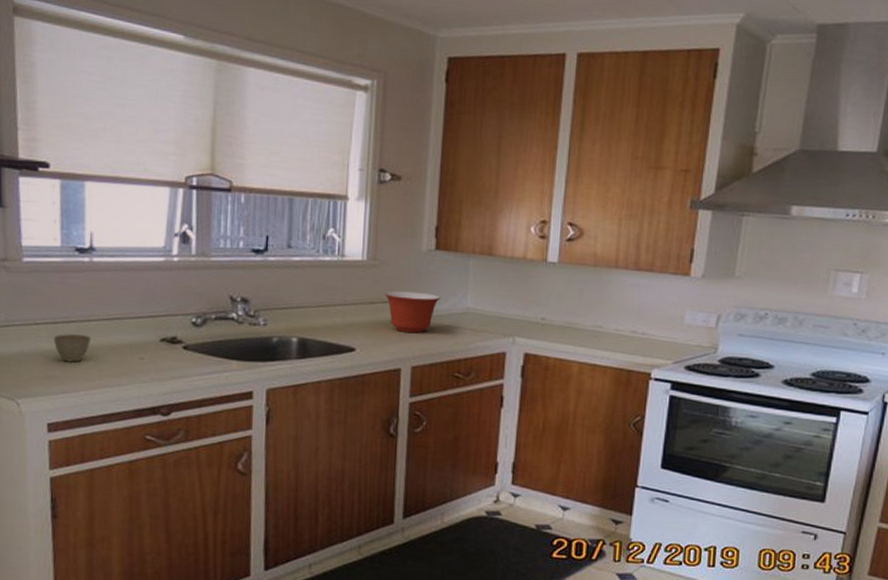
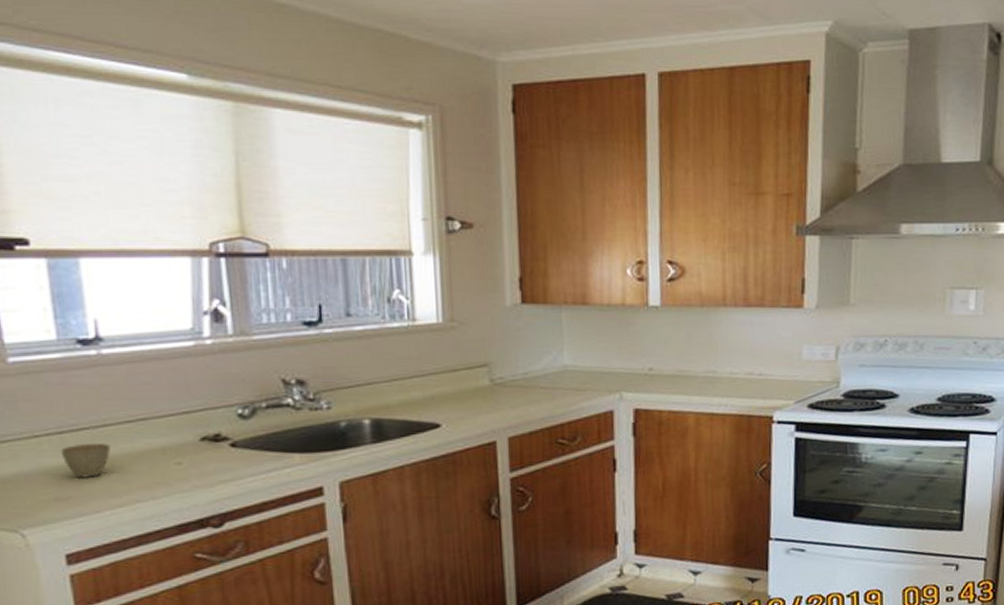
mixing bowl: present [384,291,441,333] -> none [467,353,533,401]

